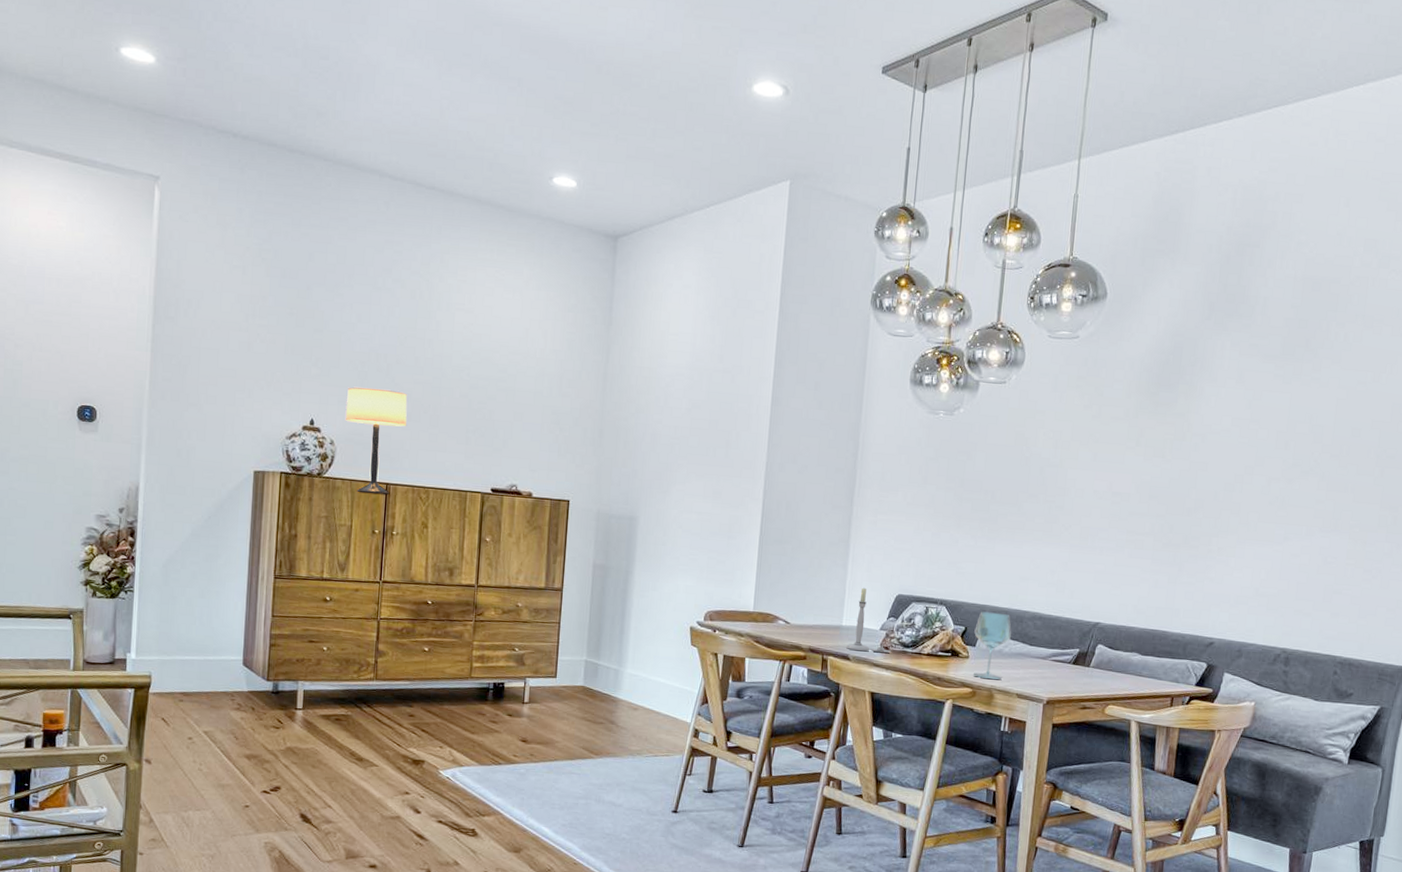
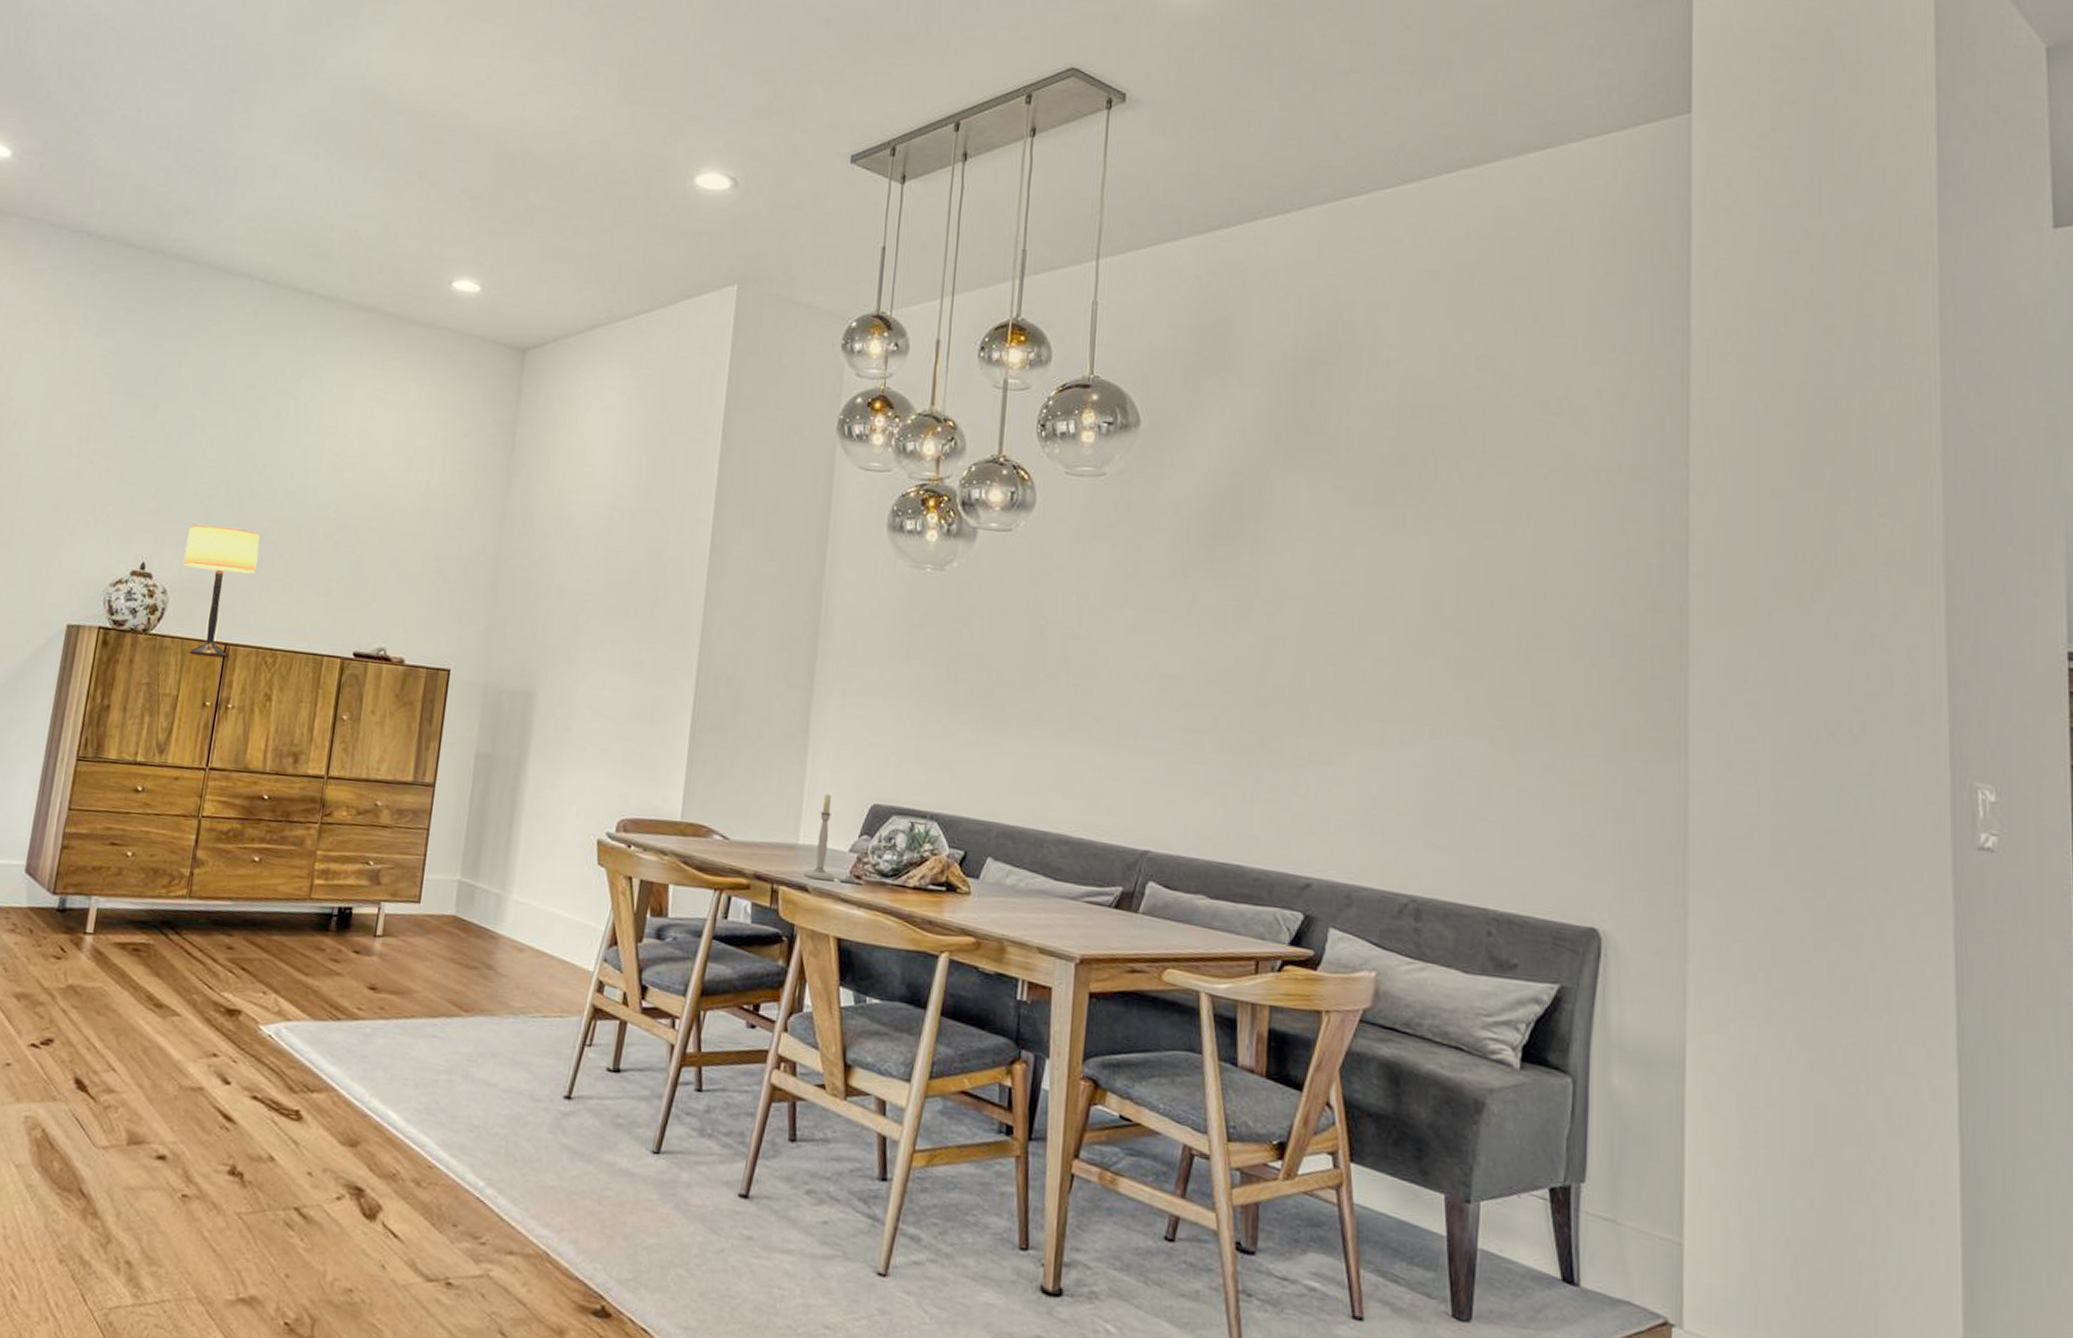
wine glass: present [973,611,1012,680] -> none [976,830,1028,927]

